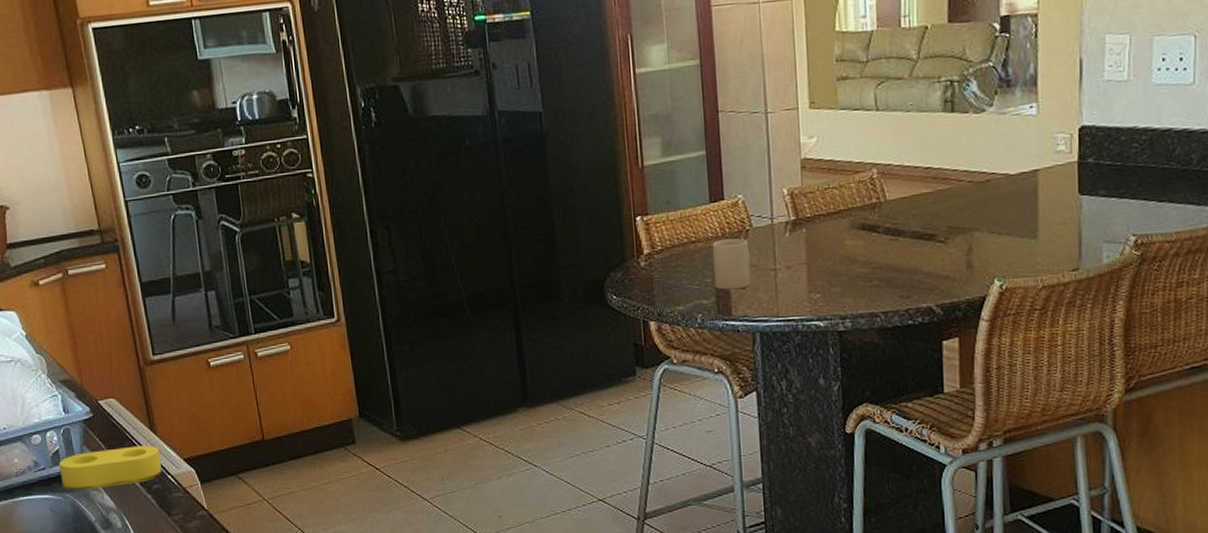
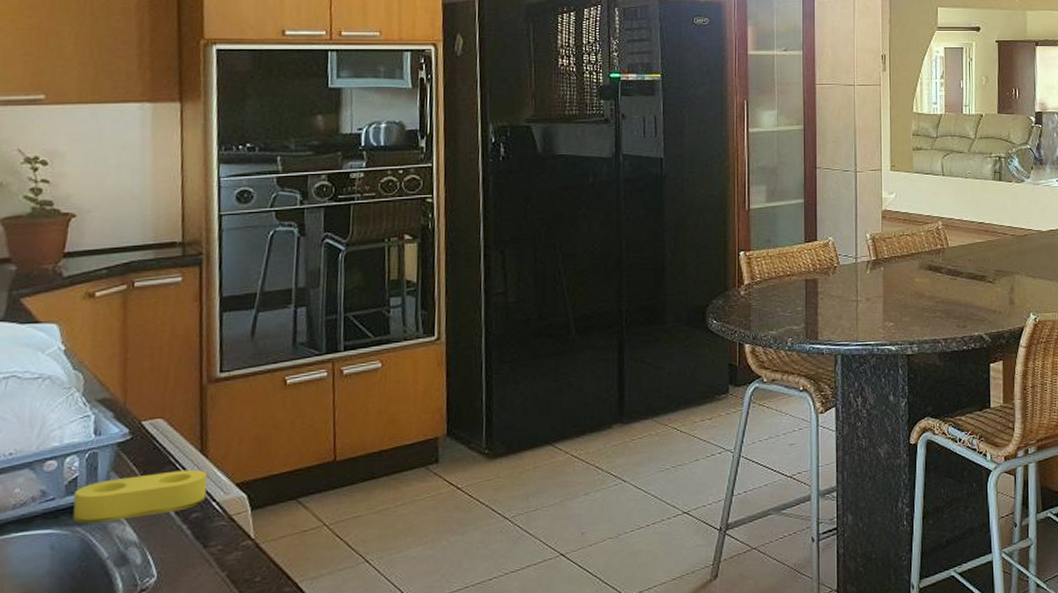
mug: present [712,238,751,290] -> none [804,274,836,318]

